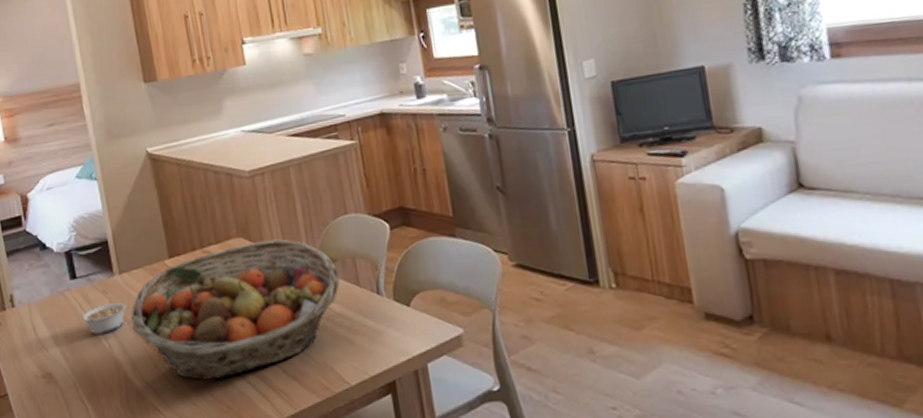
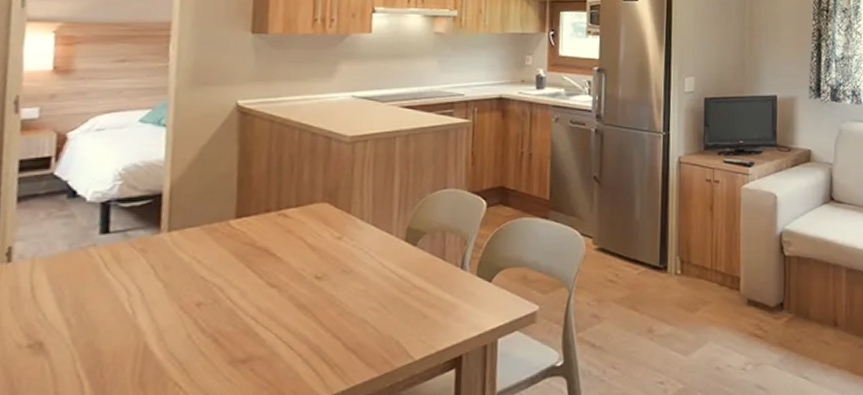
legume: present [81,301,128,334] -> none [103,262,169,298]
fruit basket: present [130,239,340,380] -> none [169,208,426,353]

